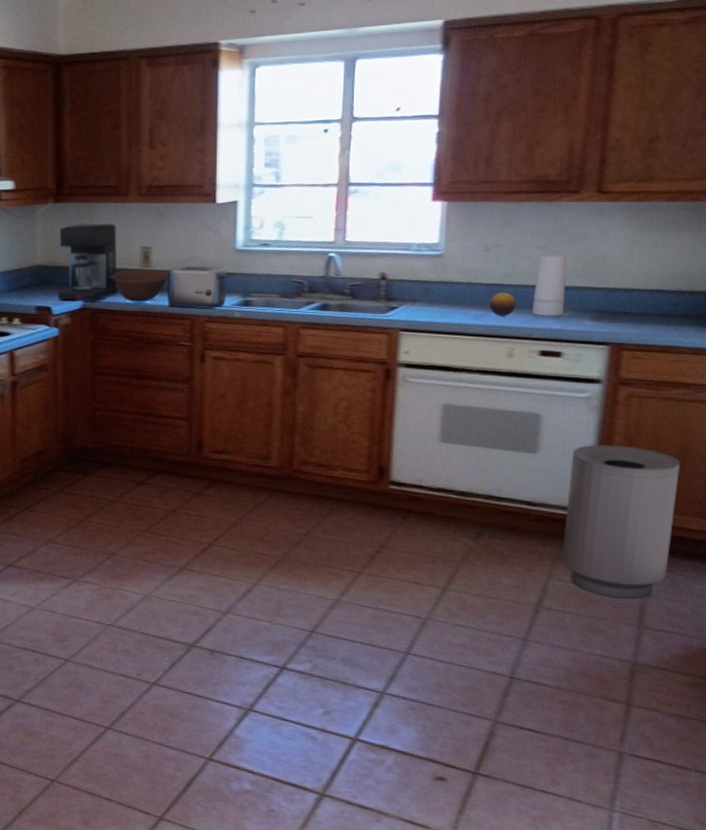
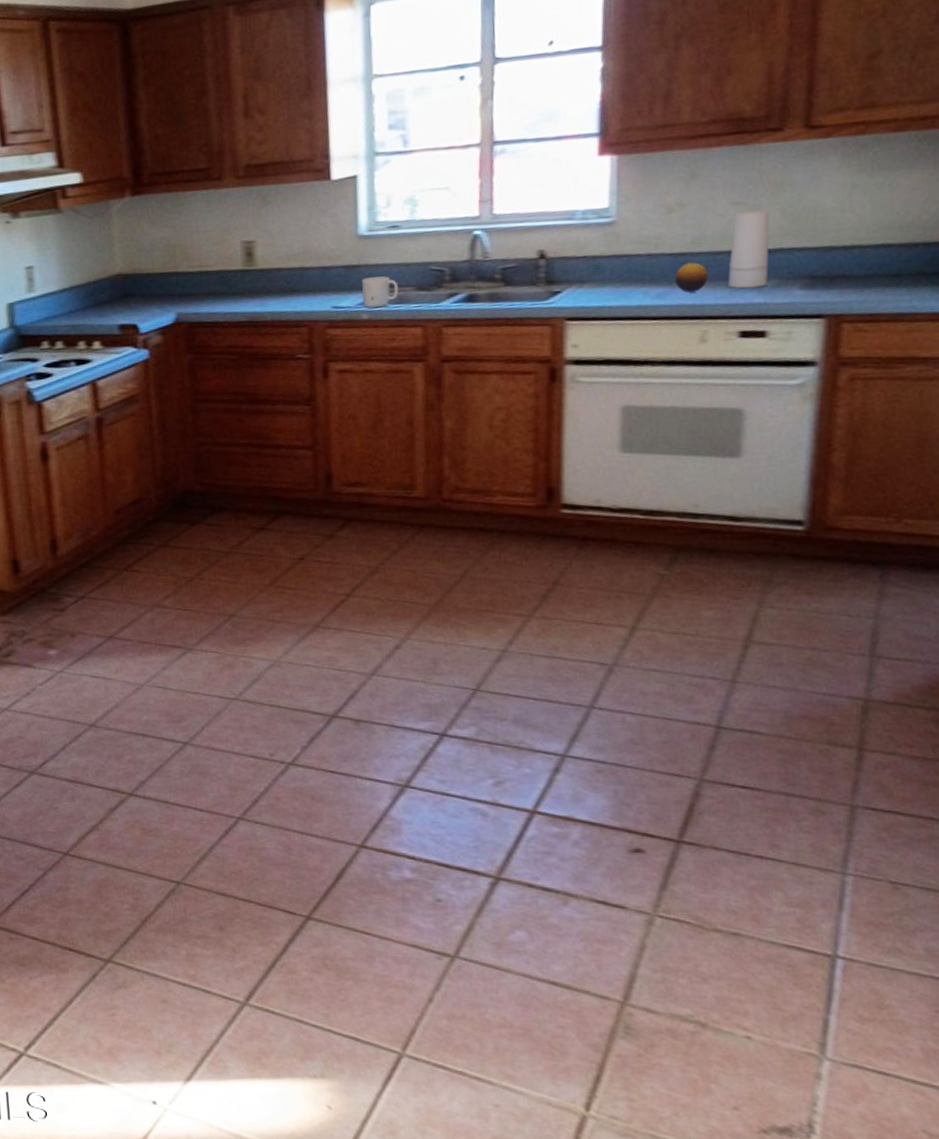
coffee maker: present [58,223,117,302] -> none [142,215,217,315]
bowl: present [113,269,169,303] -> none [210,268,278,311]
toaster: present [167,265,228,309] -> none [276,258,351,313]
mug: none [237,284,266,309] -> present [362,276,399,309]
trash can: present [562,445,681,599] -> none [775,439,918,625]

